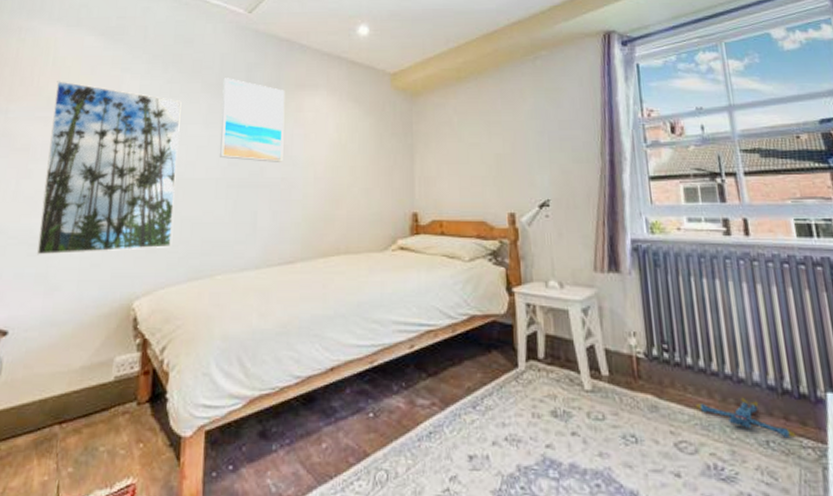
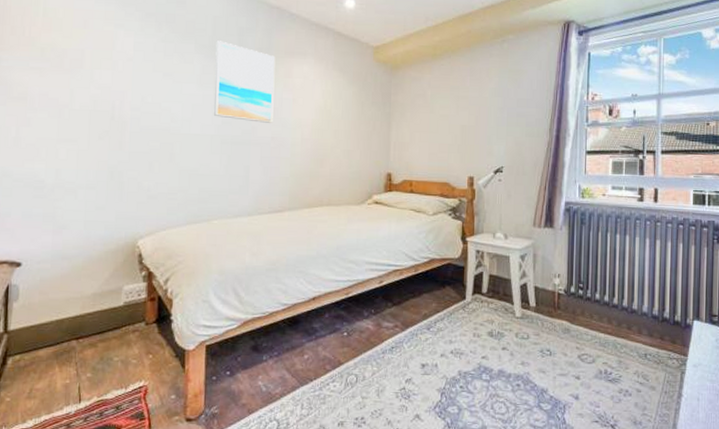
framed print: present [36,81,182,255] -> none [42,32,176,198]
plush toy: present [696,397,797,437] -> none [598,323,667,352]

